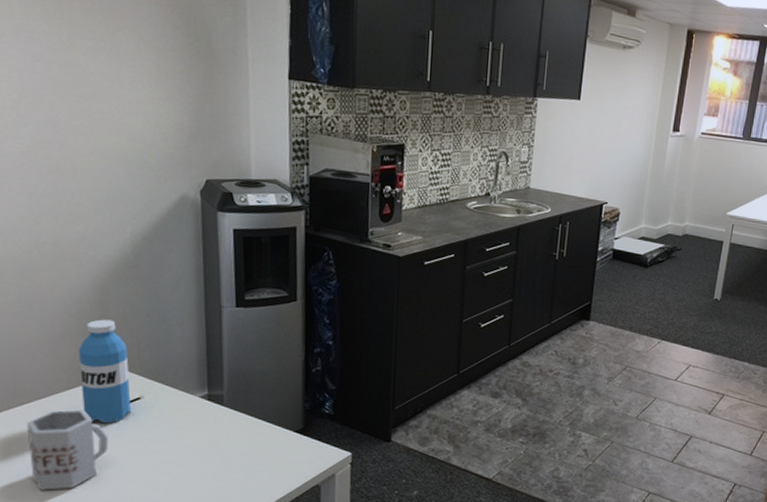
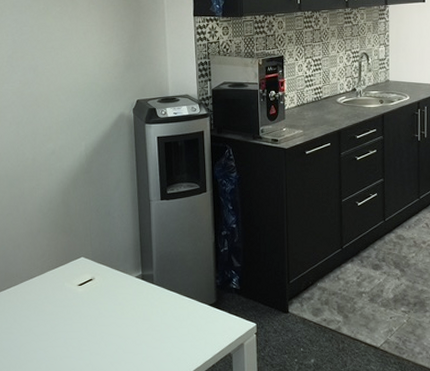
mug: present [27,409,108,490] -> none [13,290,69,359]
water bottle: present [78,319,132,424] -> none [48,216,86,302]

